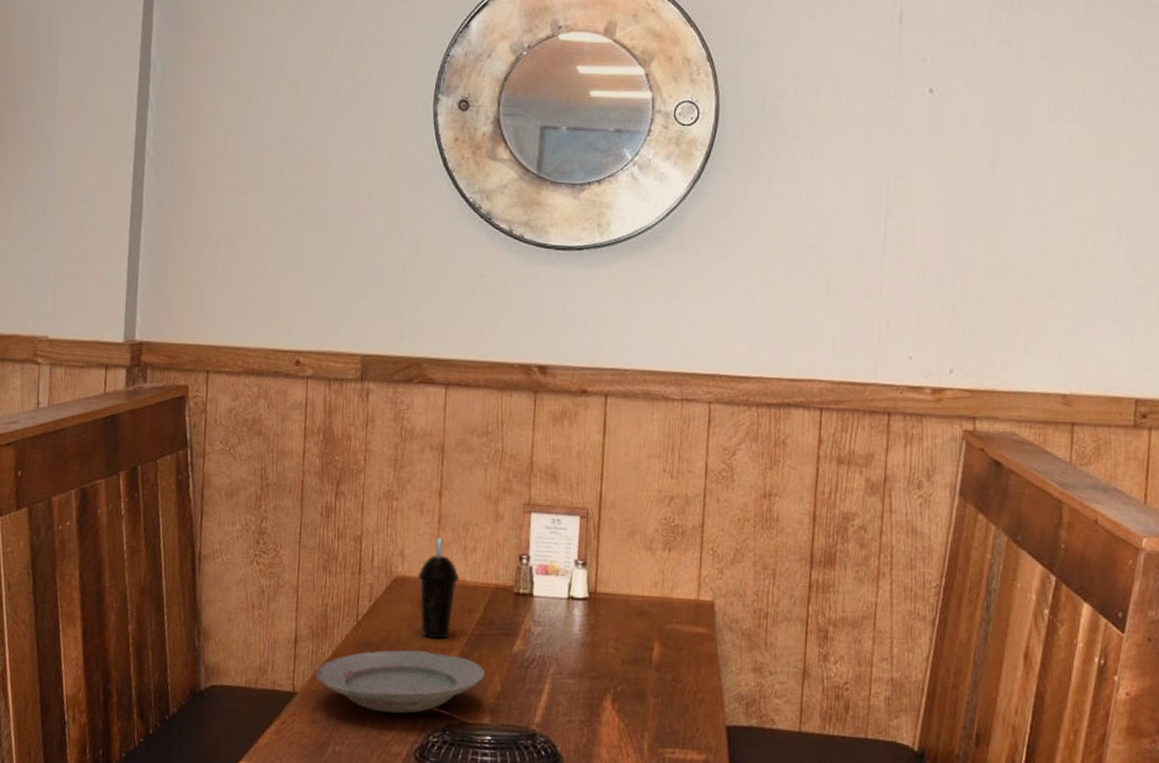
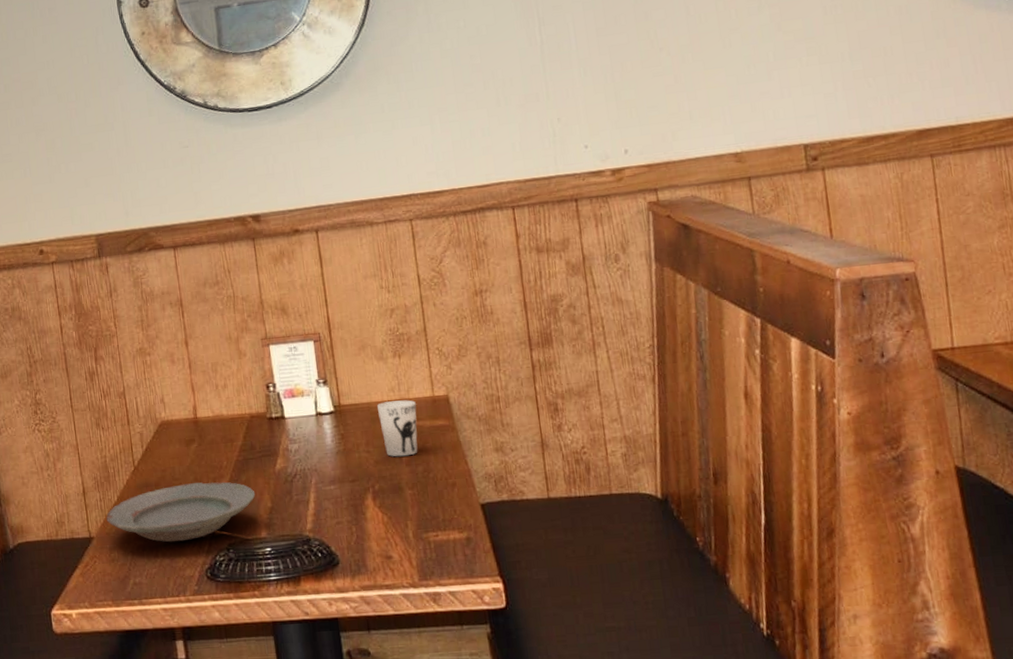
cup: present [418,538,460,640] -> none [180,381,217,470]
cup: none [635,597,678,661] -> present [376,400,418,457]

